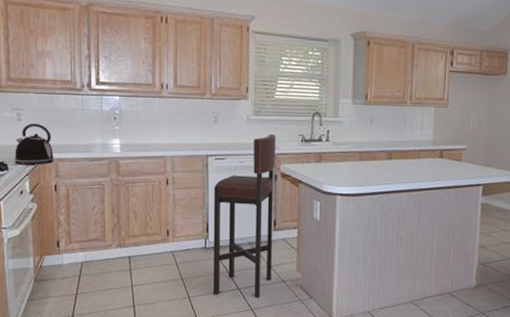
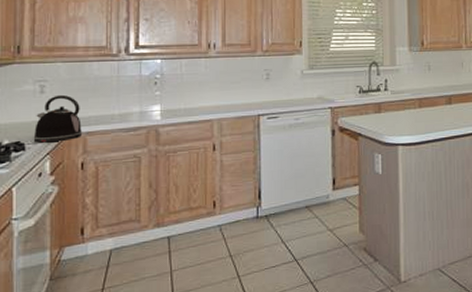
bar stool: present [212,133,277,298] -> none [266,87,333,270]

